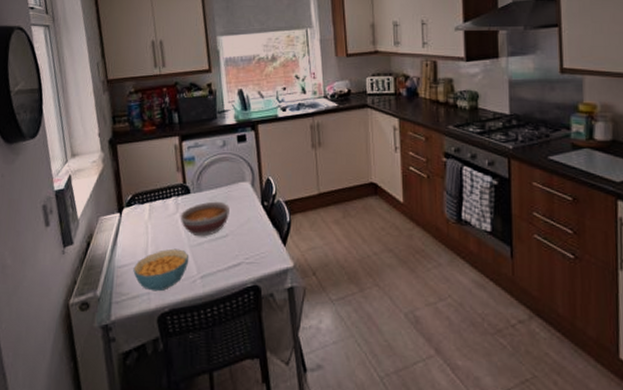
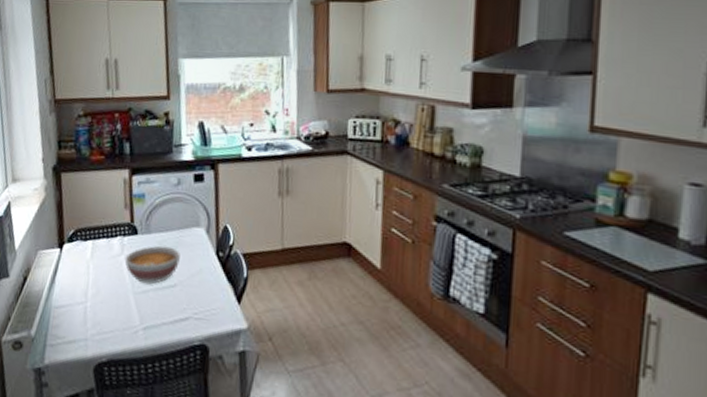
cereal bowl: present [133,248,188,292] -> none [71,293,131,339]

